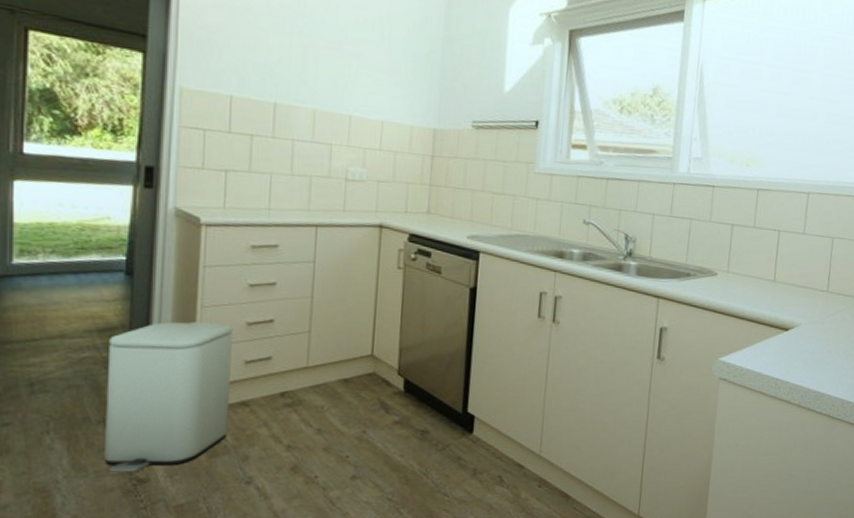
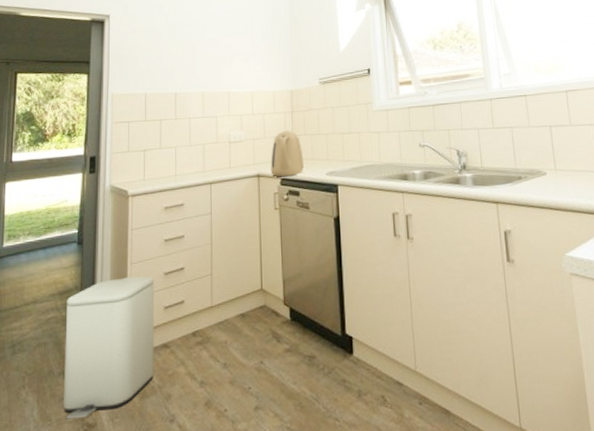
kettle: none [397,177,441,233] -> present [270,130,304,177]

